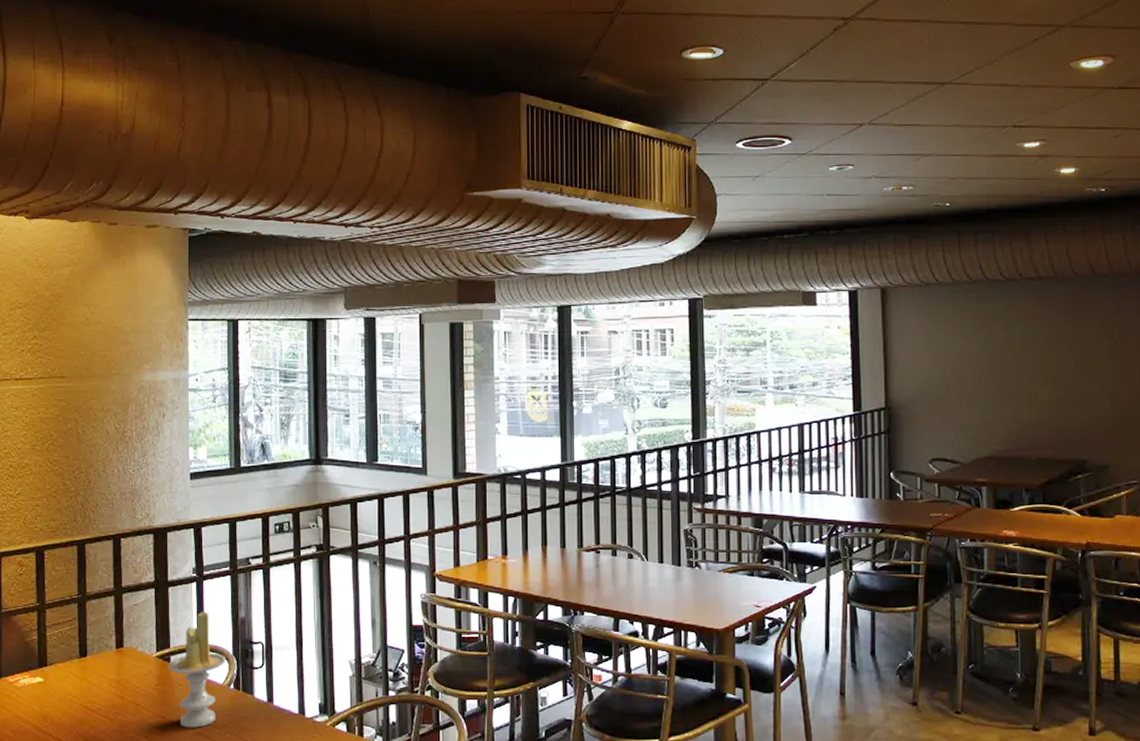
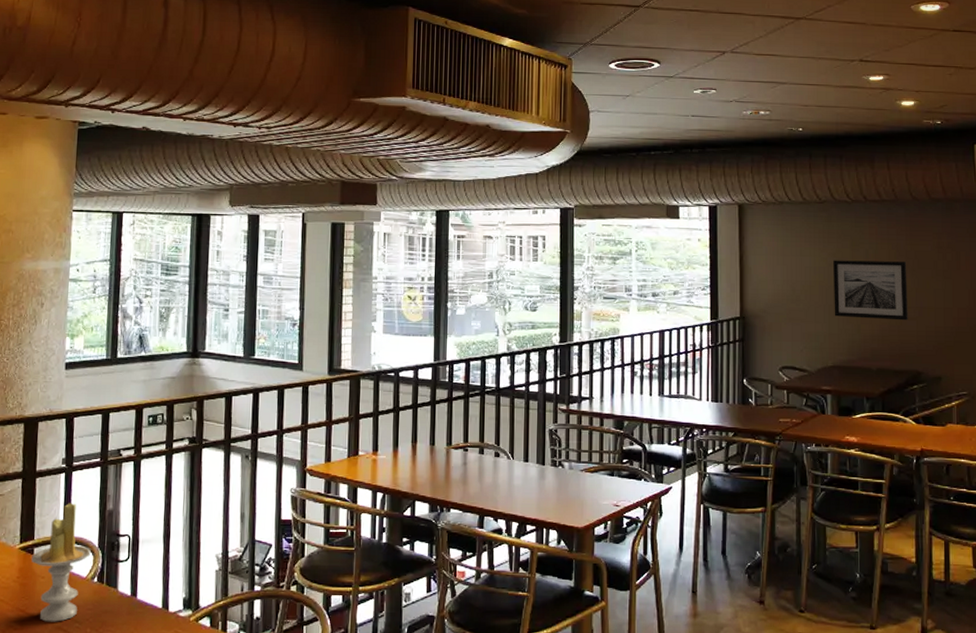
wall art: none [987,343,1071,406] -> present [833,260,908,321]

